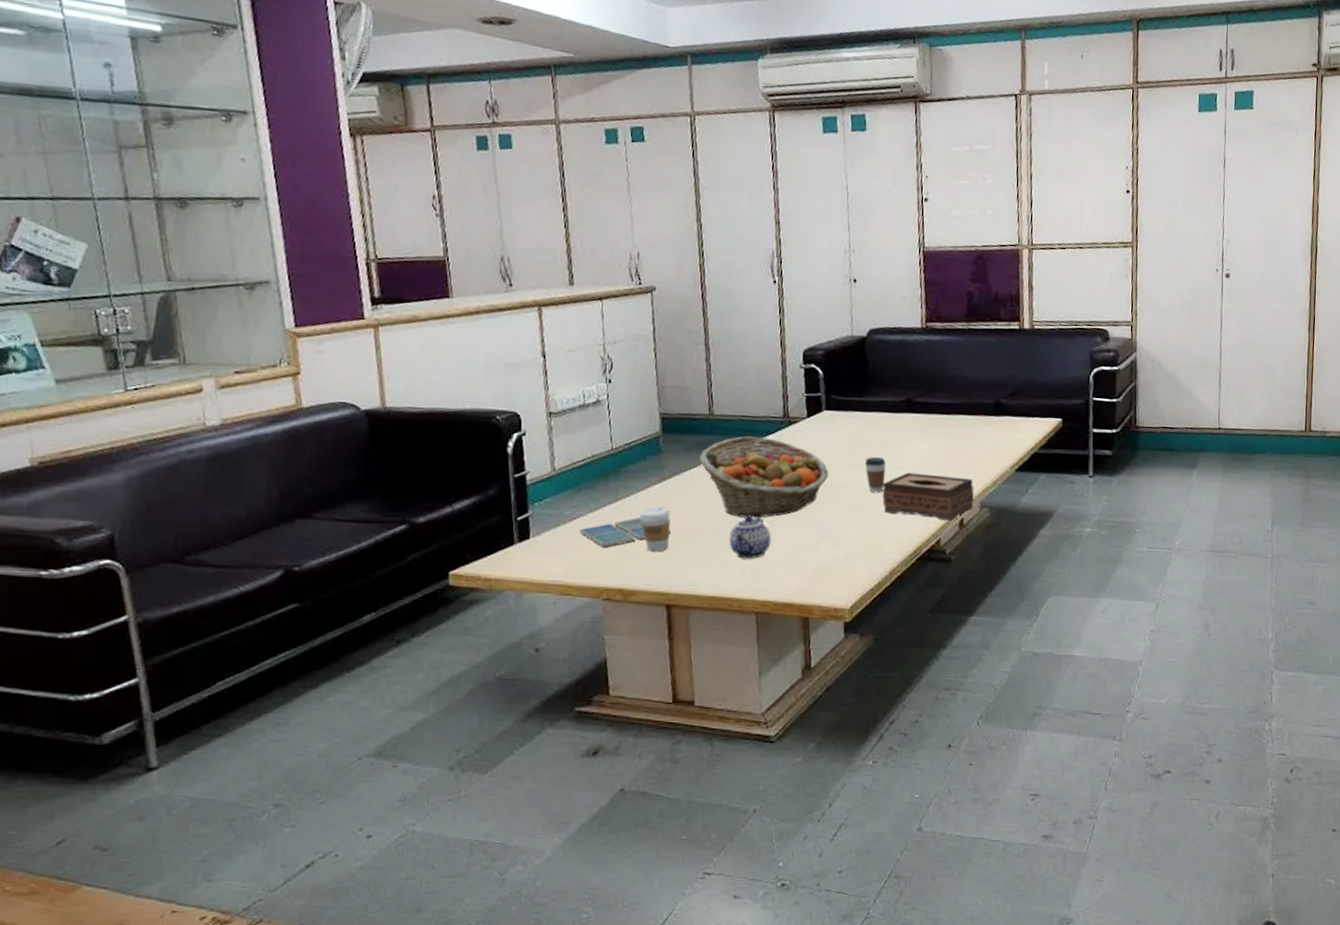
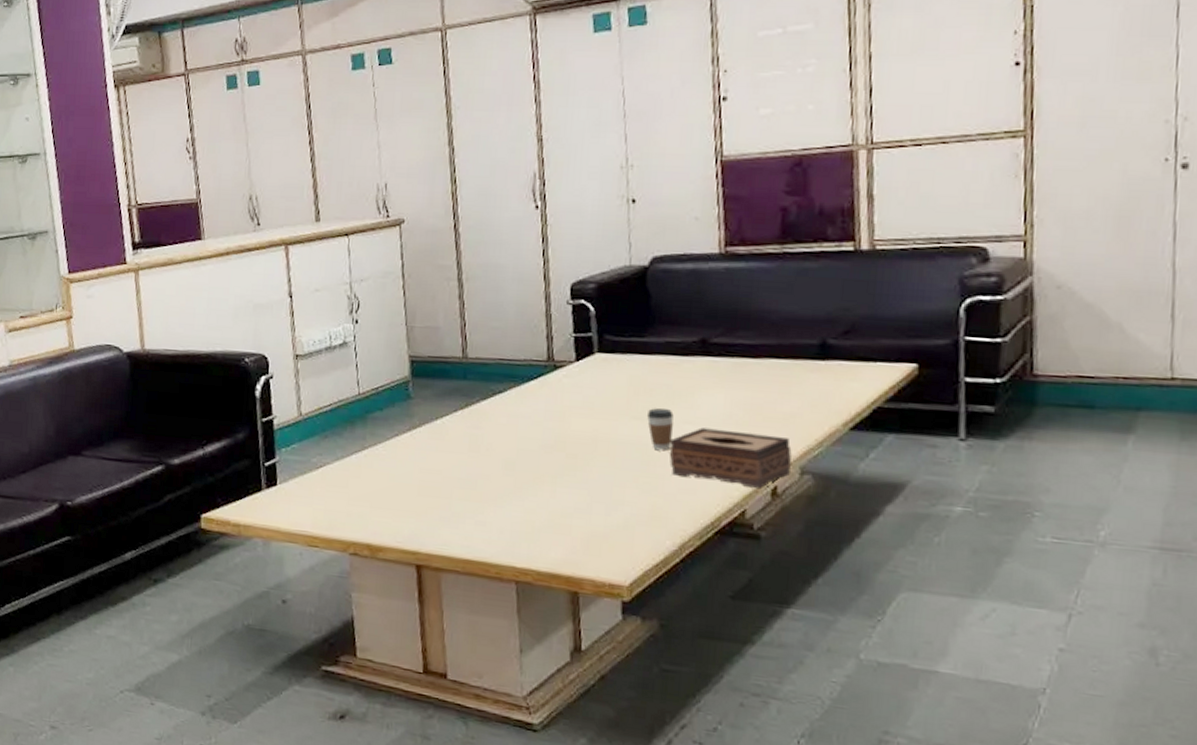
drink coaster: present [579,517,671,548] -> none [326,467,421,499]
coffee cup: present [639,507,671,552] -> none [387,457,421,507]
fruit basket: present [699,436,829,518] -> none [452,382,602,474]
teapot: present [729,515,772,559] -> none [485,470,534,521]

